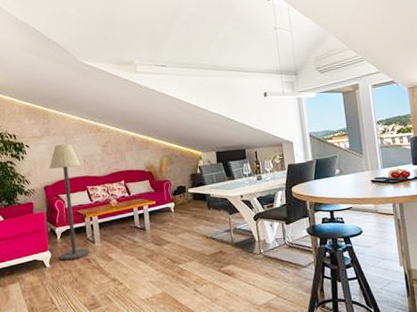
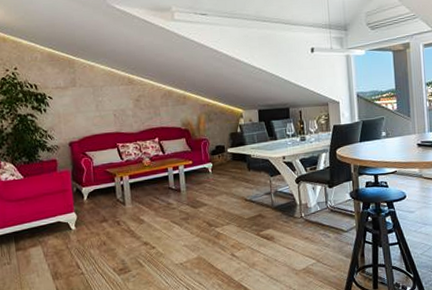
floor lamp: present [49,144,90,260] -> none [75,96,120,222]

